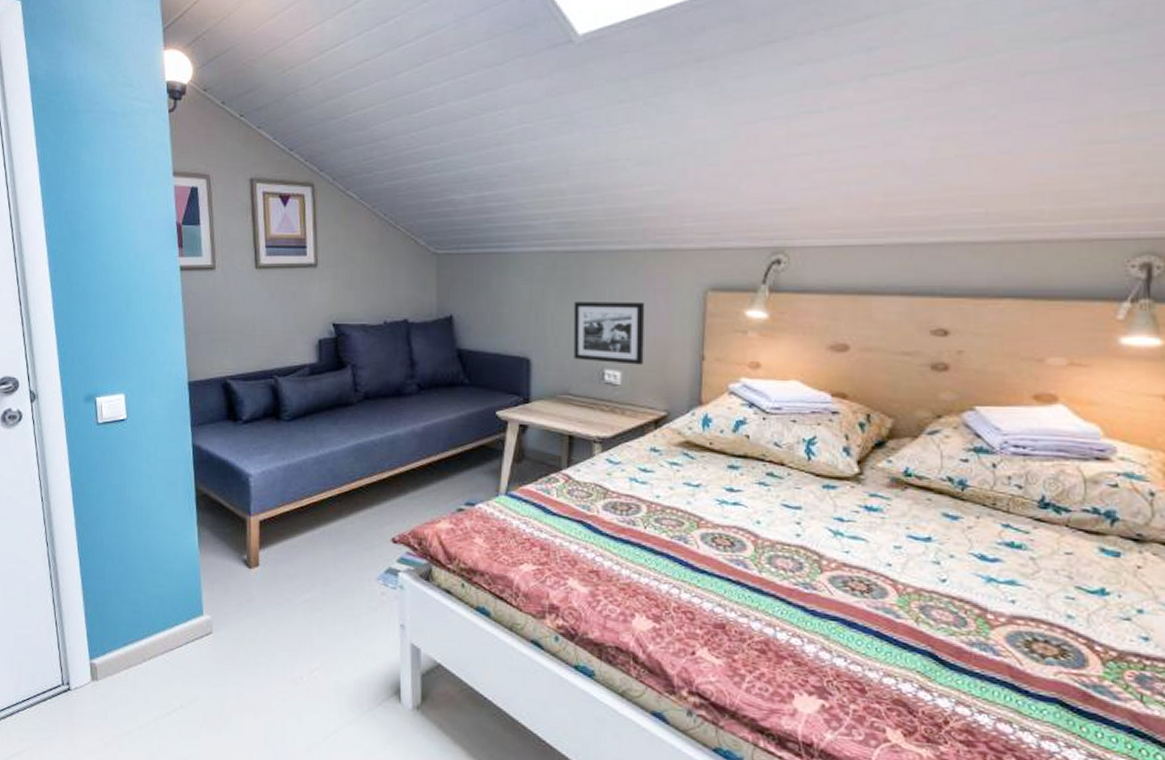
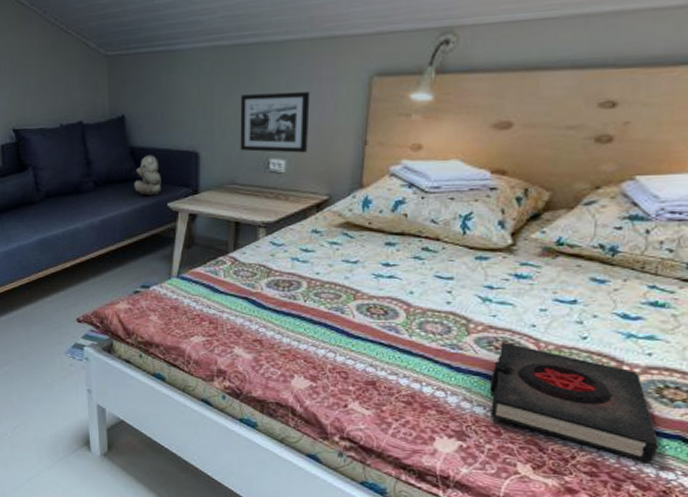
teddy bear: none [461,359,490,403] -> present [134,155,162,196]
book: none [848,581,1036,730] -> present [489,341,659,462]

